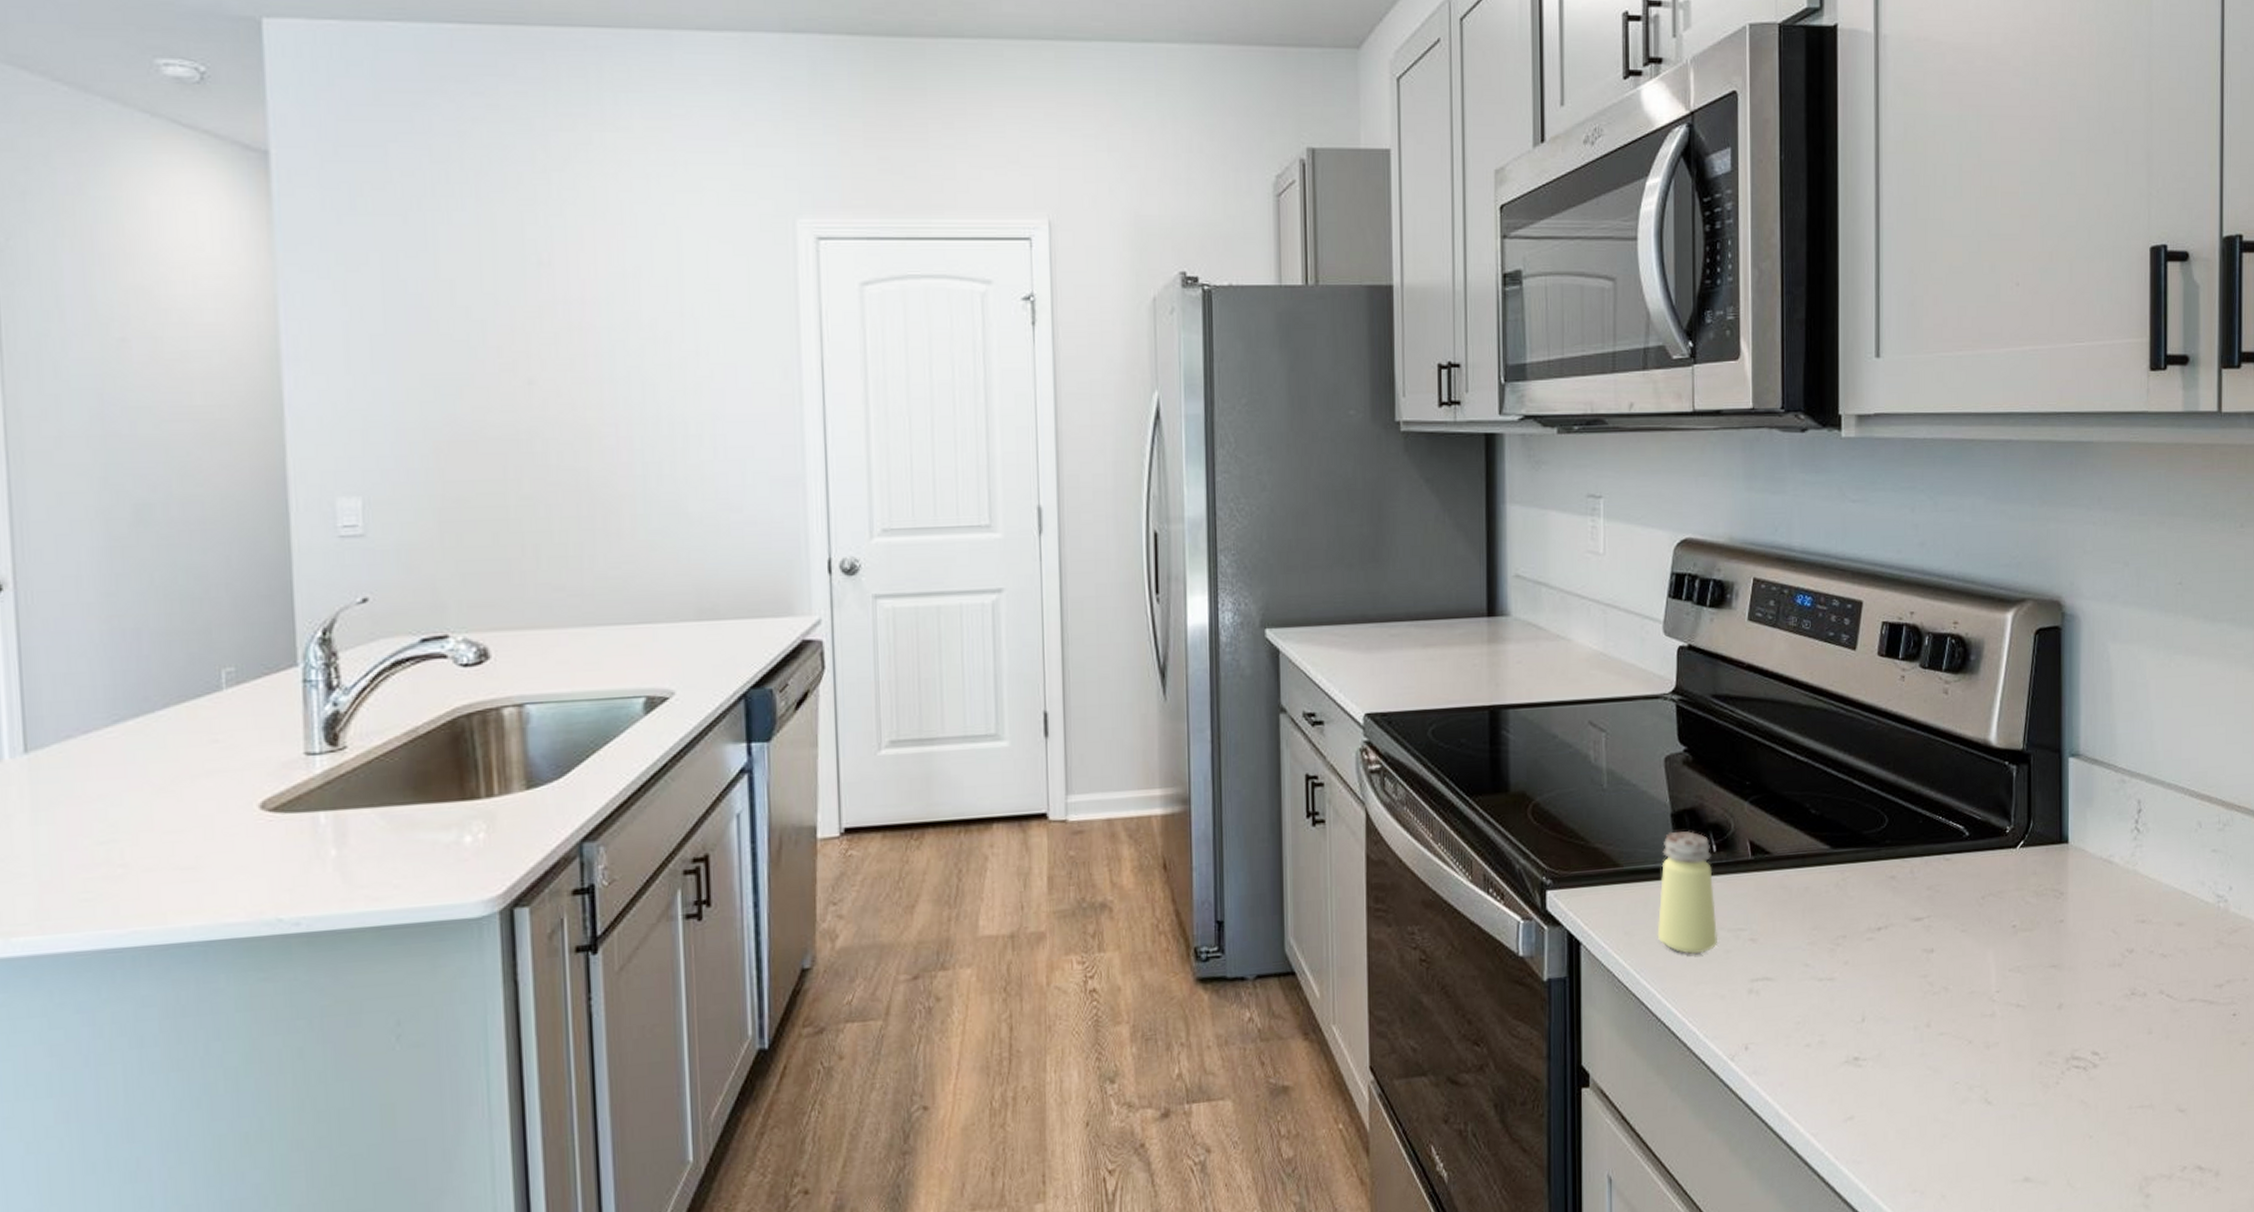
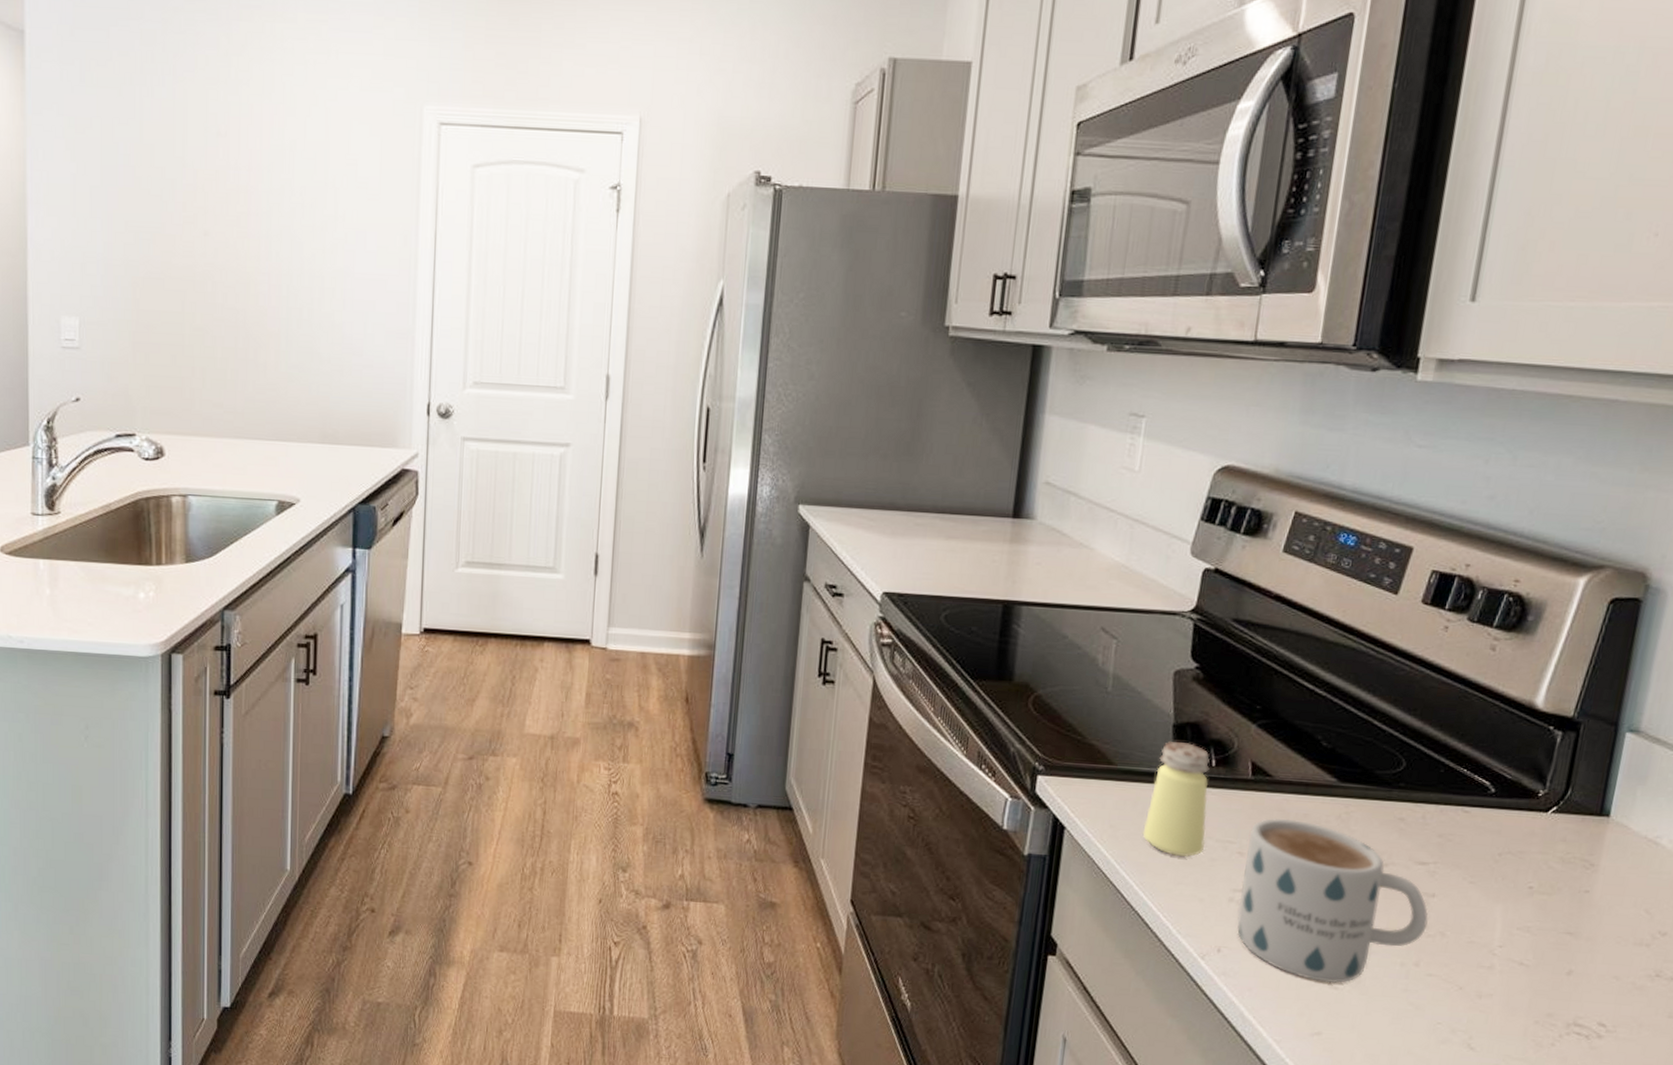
mug: none [1757,894,1931,1062] -> present [1237,818,1428,984]

